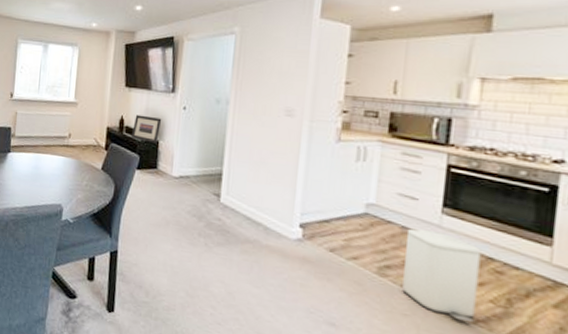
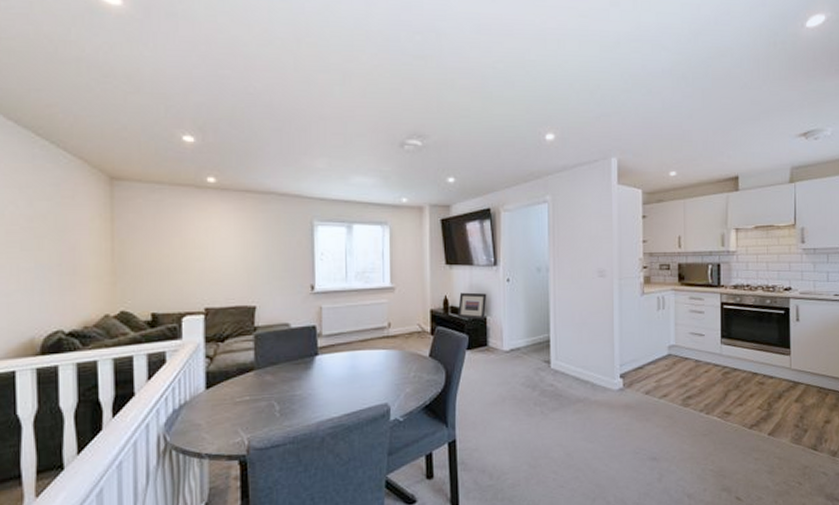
pedal bin: present [402,228,481,323] -> none [700,360,750,429]

